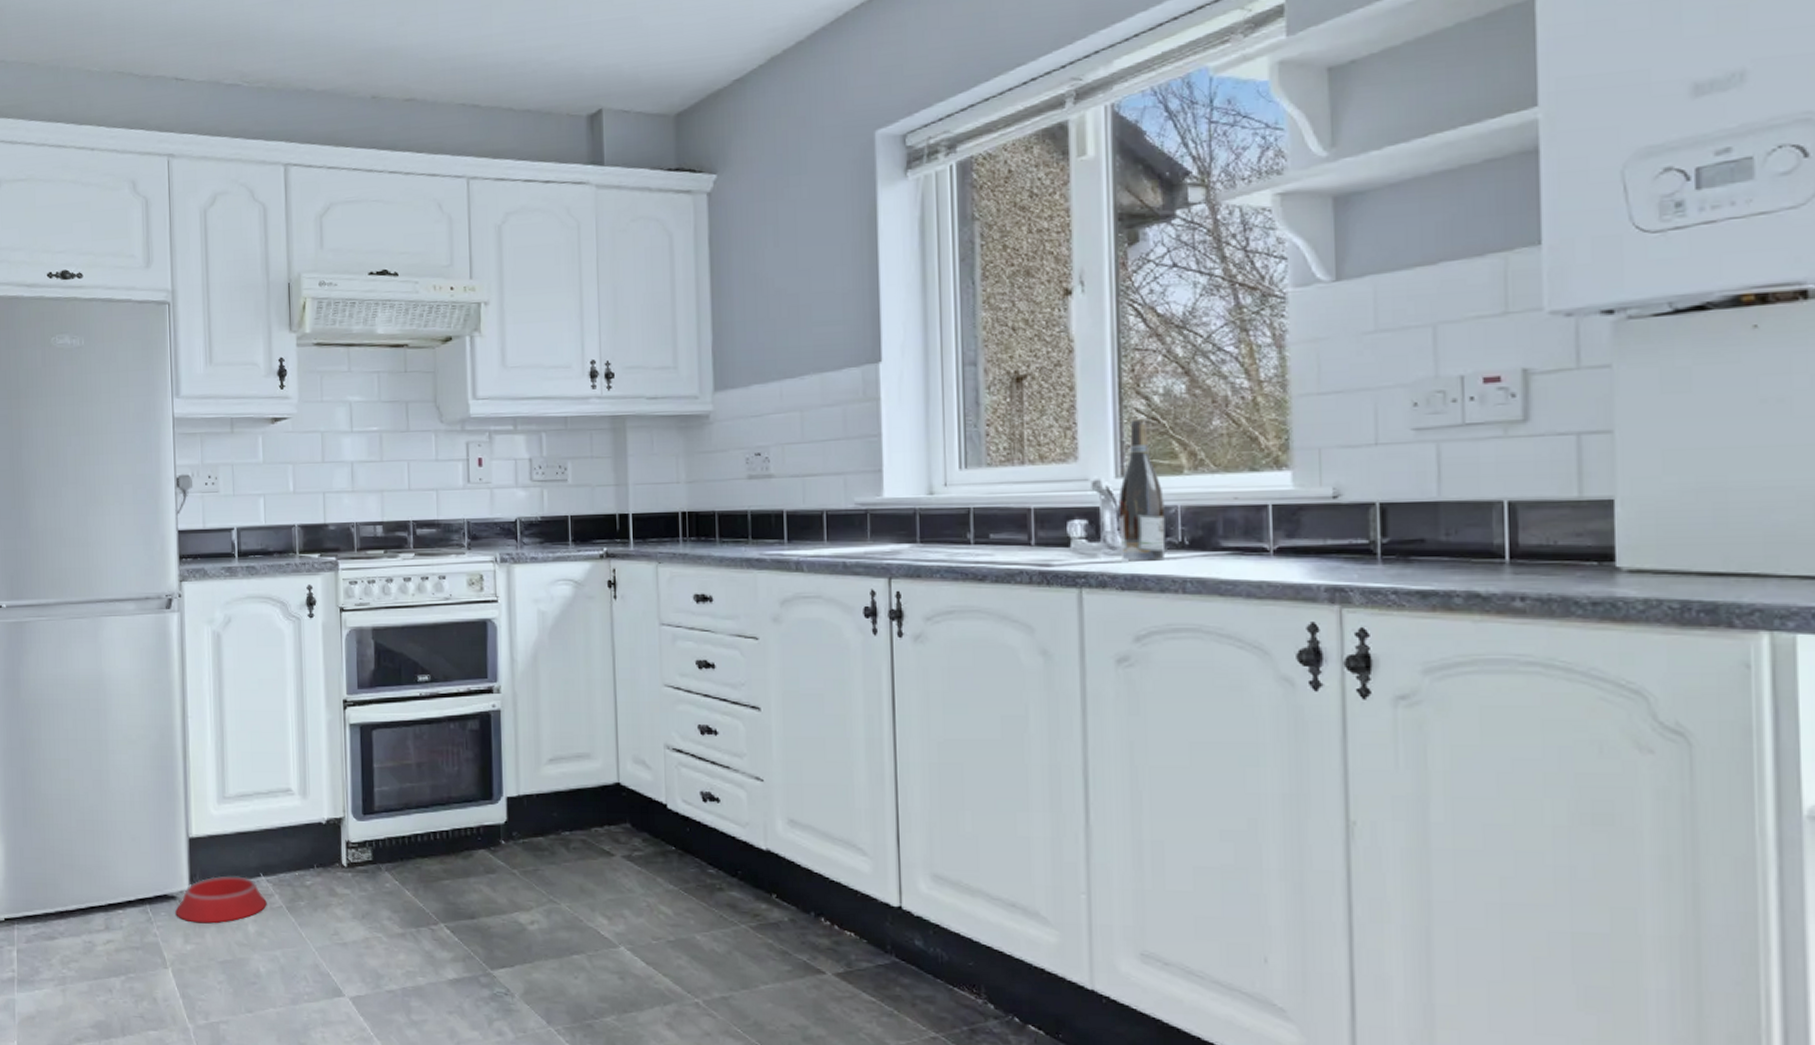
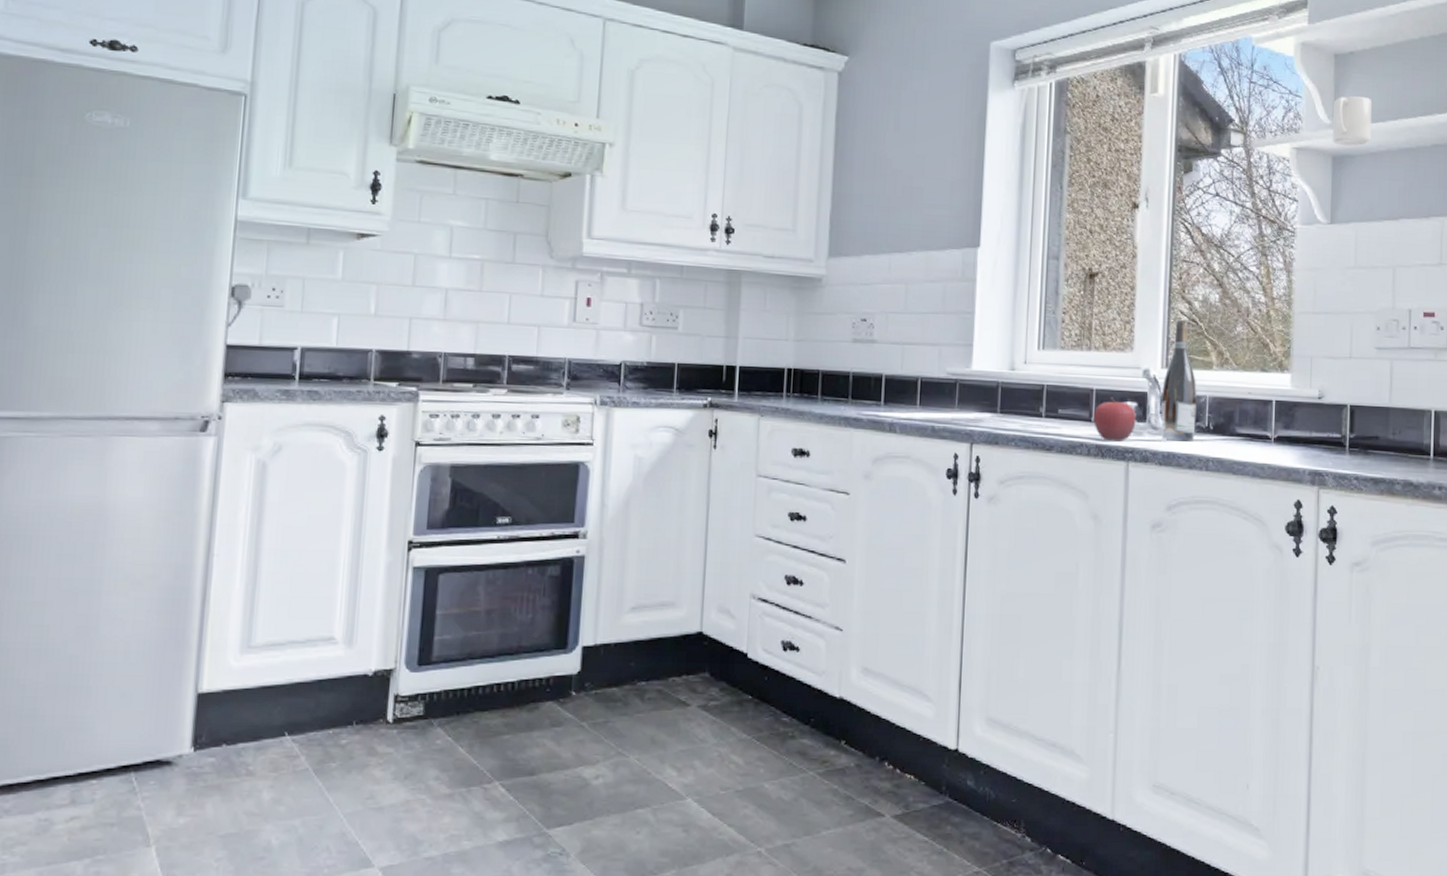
pet bowl: present [175,875,267,924] -> none [169,736,290,792]
fruit: none [1032,515,1088,566] -> present [1093,397,1136,442]
mug: none [1329,114,1390,181] -> present [1332,96,1373,146]

